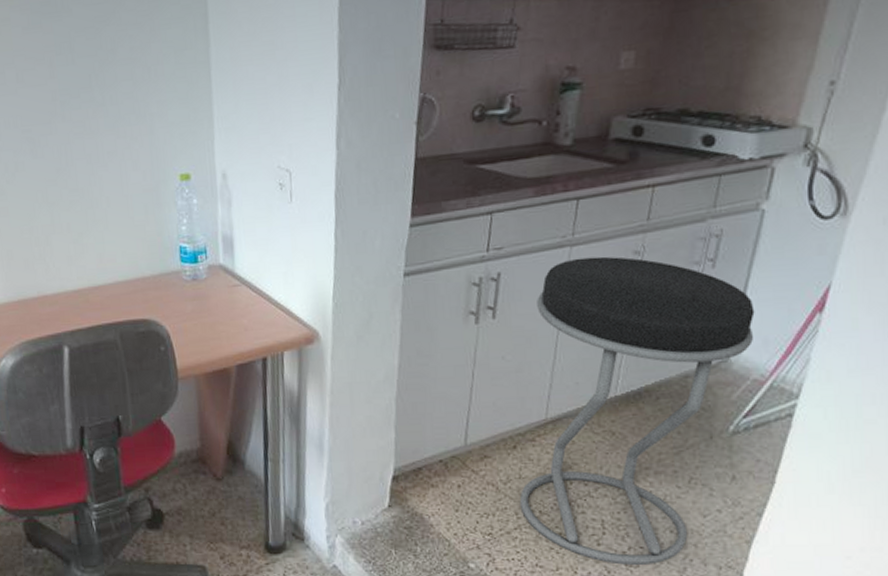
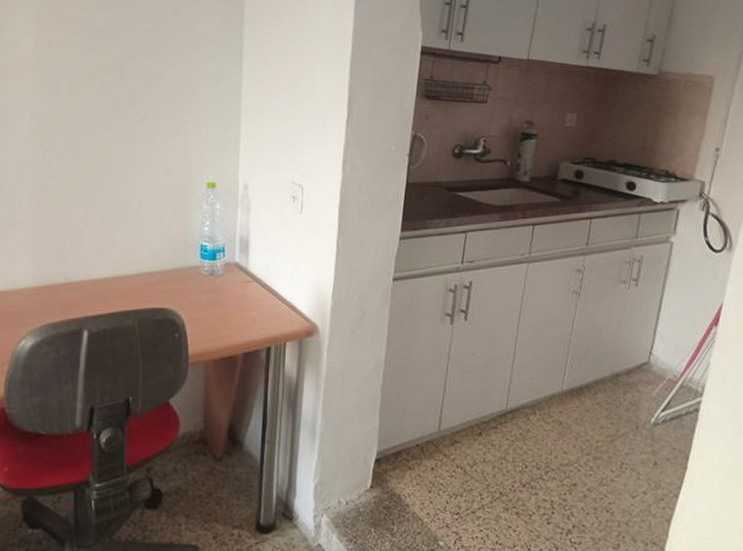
stool: present [519,256,755,566] -> none [483,272,668,543]

